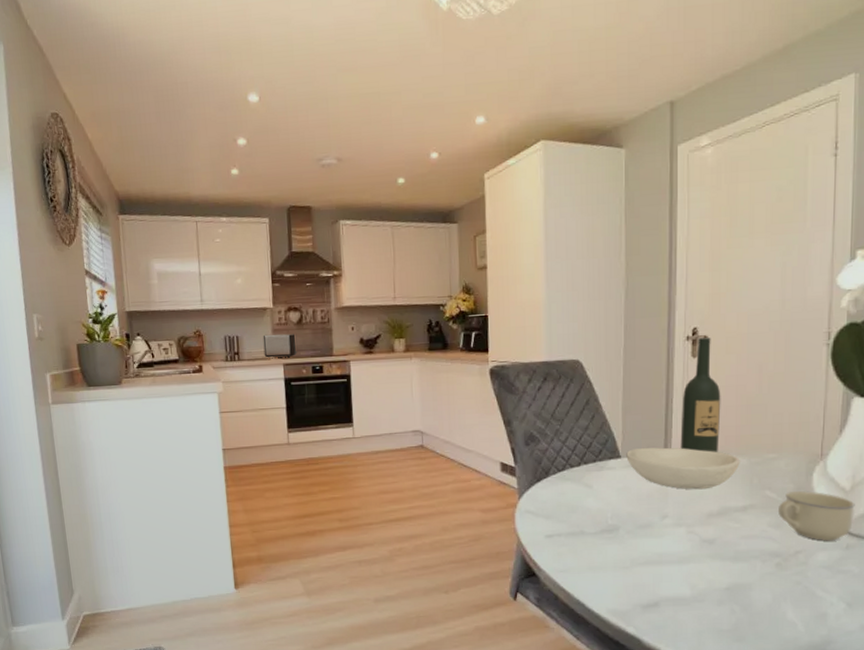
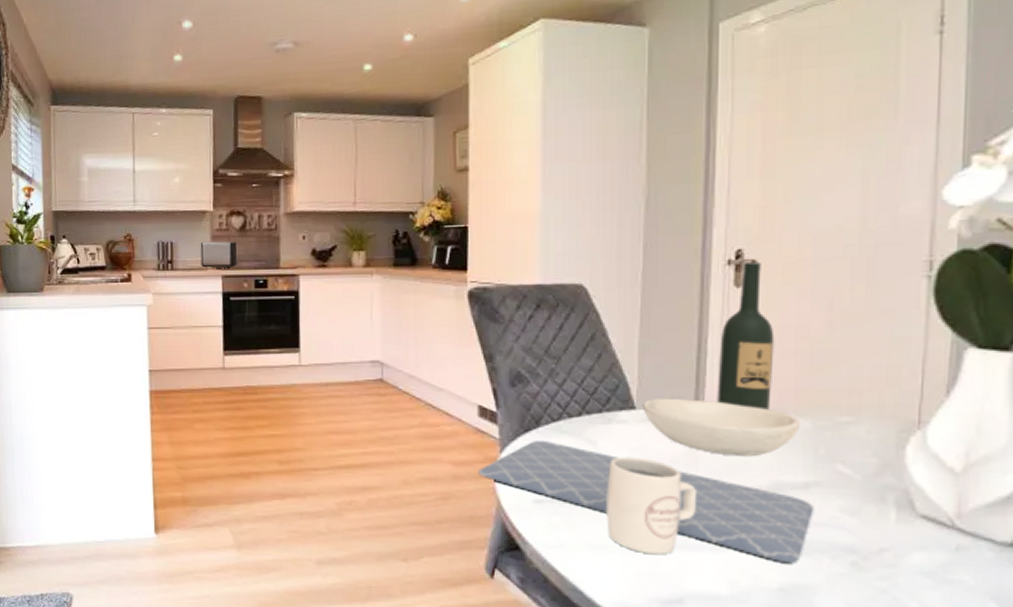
placemat: none [502,487,750,568] -> present [478,440,813,562]
mug: none [600,495,668,571] -> present [606,457,698,555]
cup: present [778,491,855,541] -> none [855,468,969,539]

